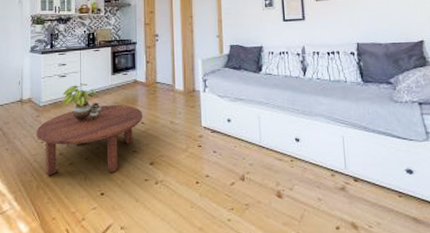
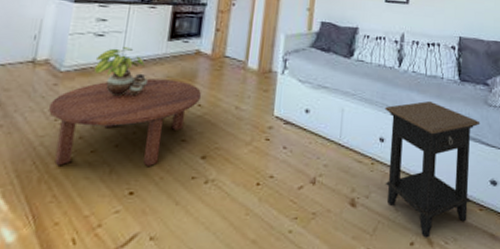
side table: none [296,102,389,223] -> present [385,100,481,238]

